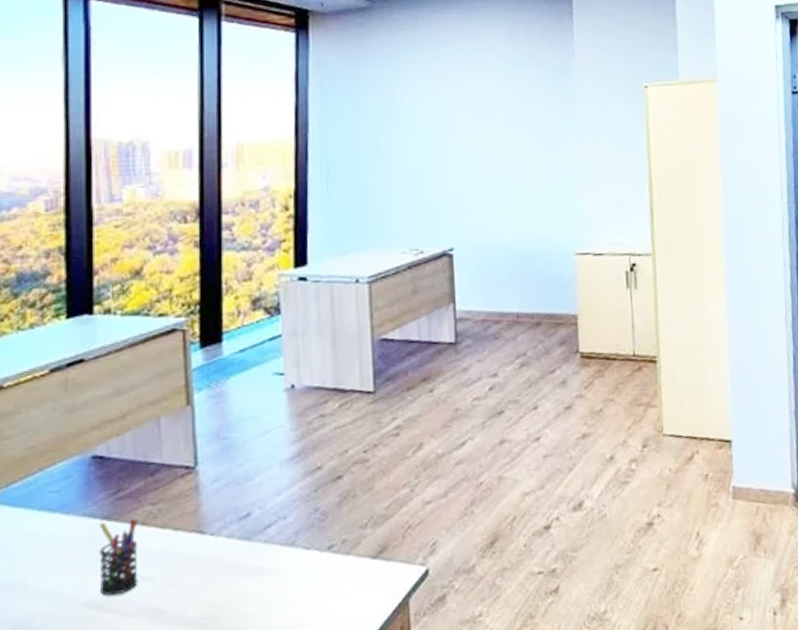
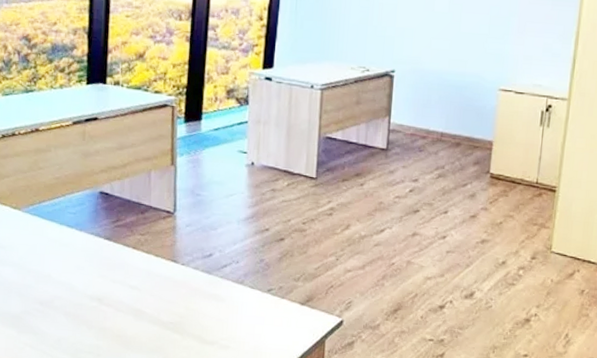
pen holder: present [99,518,138,596] -> none [100,241,130,295]

